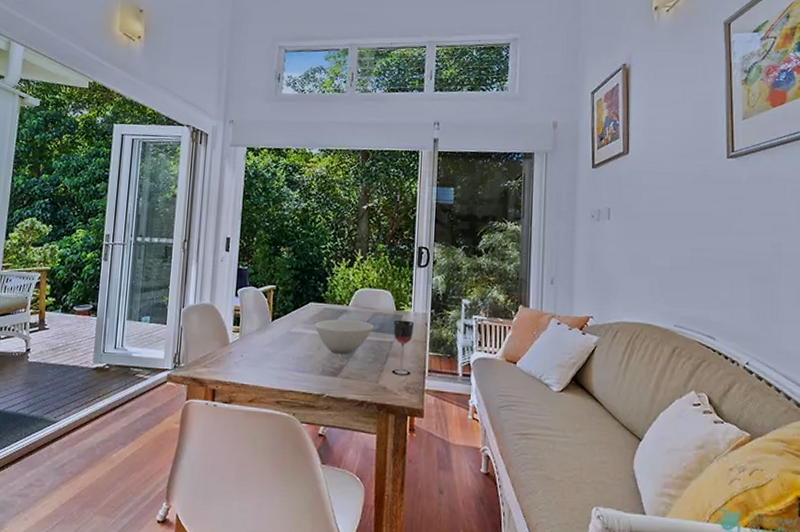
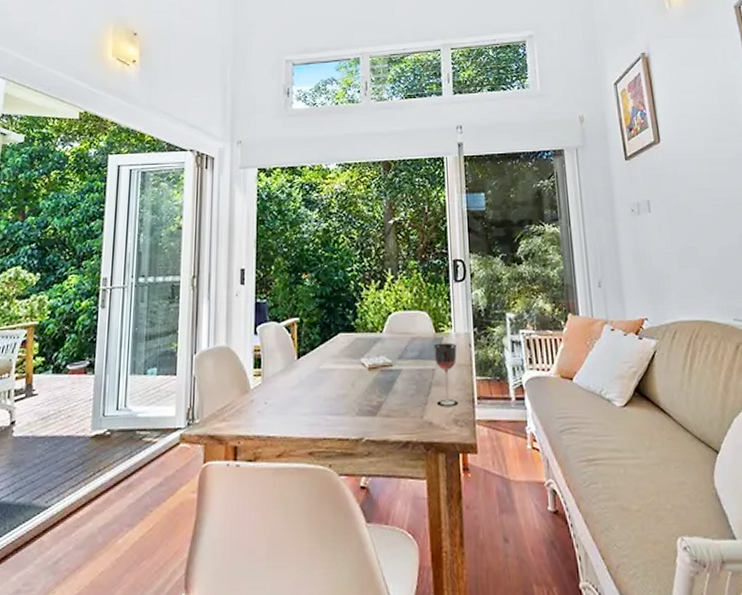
bowl: present [314,319,373,354] -> none [346,347,412,389]

